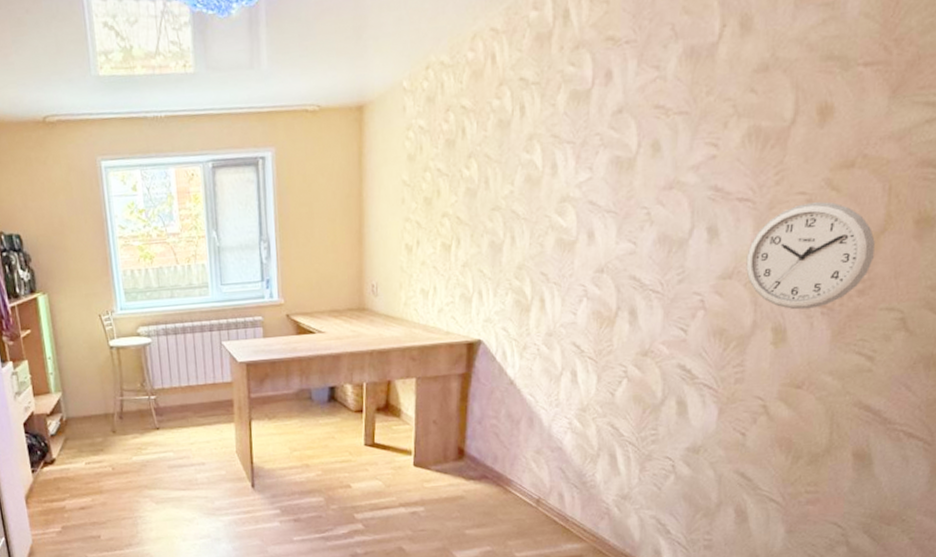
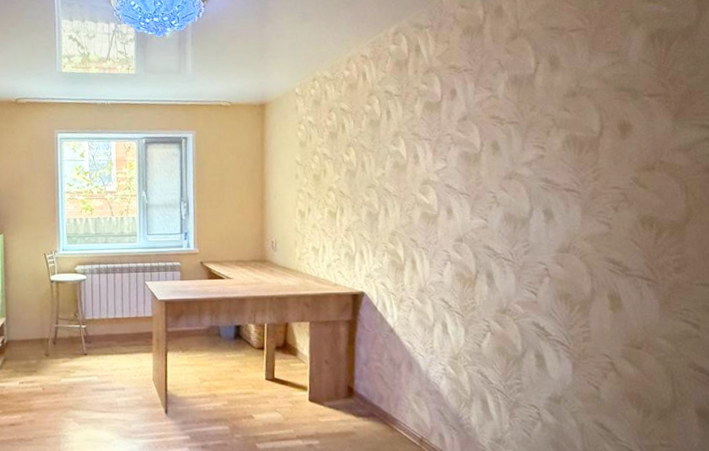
wall clock: present [746,201,875,310] -> none [578,195,683,281]

